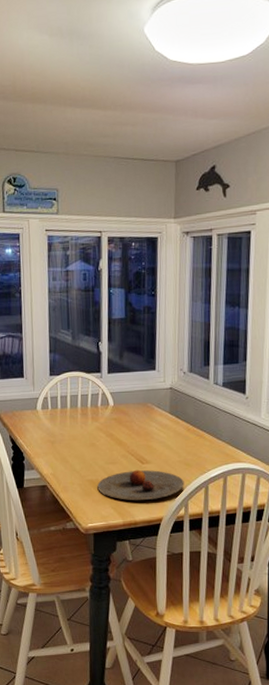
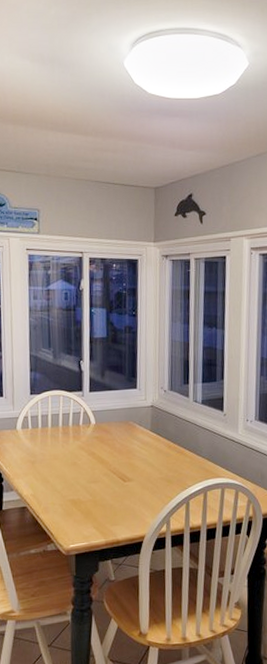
plate: present [97,469,184,501] -> none [79,487,166,520]

